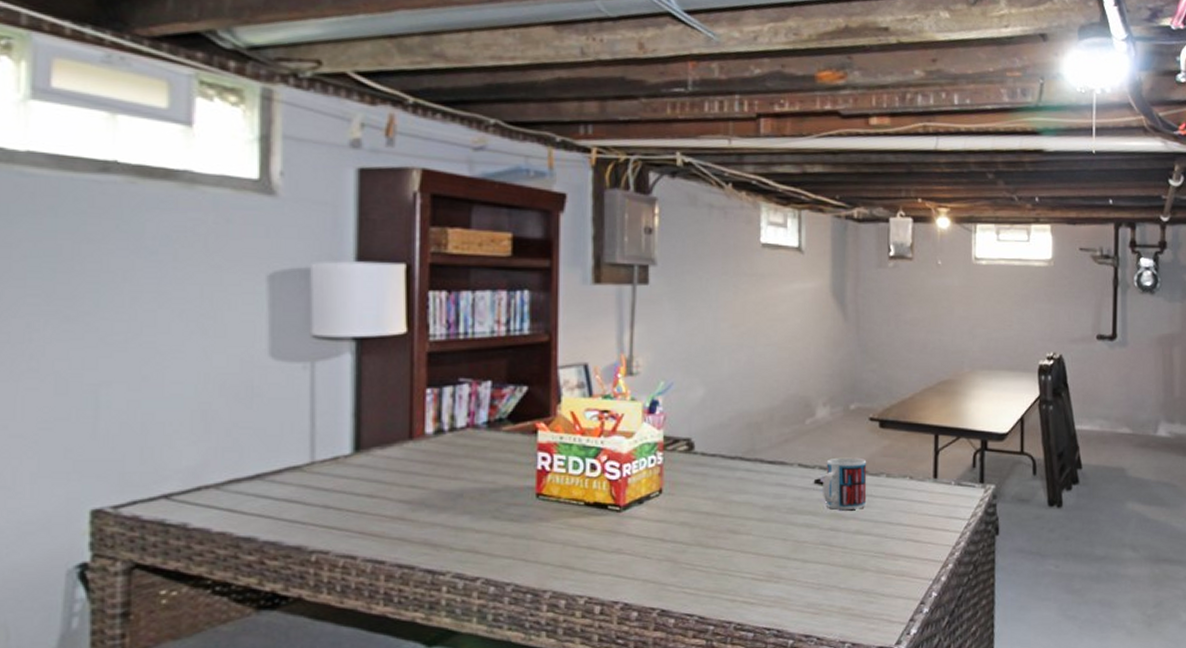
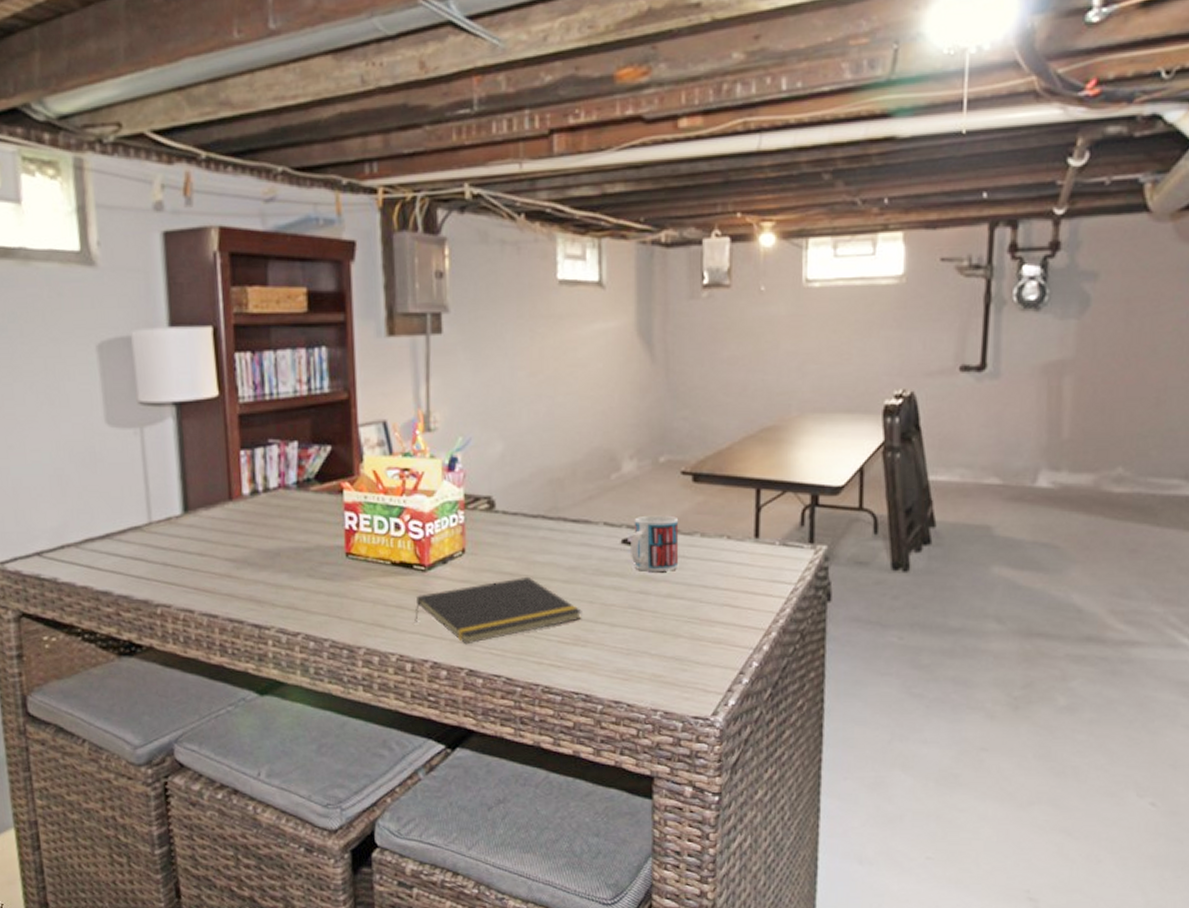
notepad: none [606,515,776,585] -> present [415,576,582,645]

